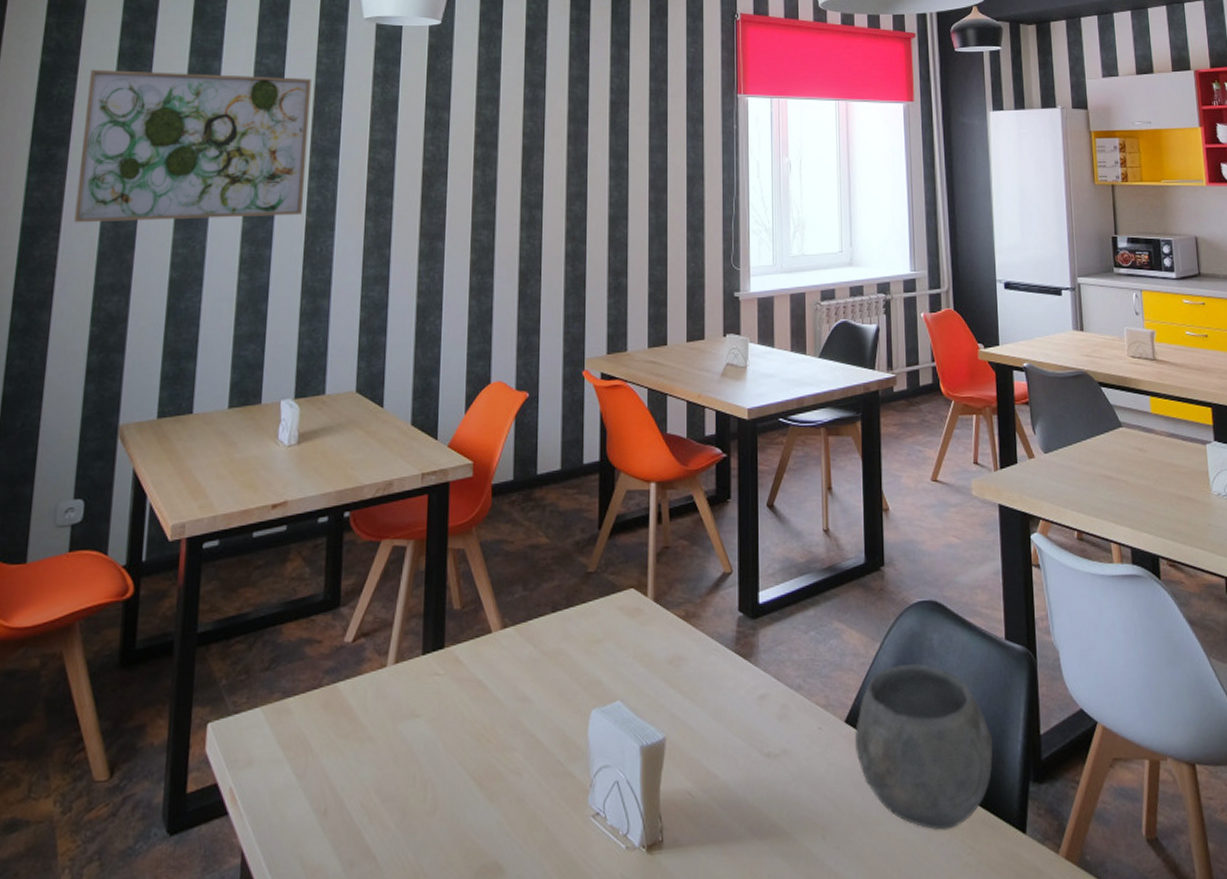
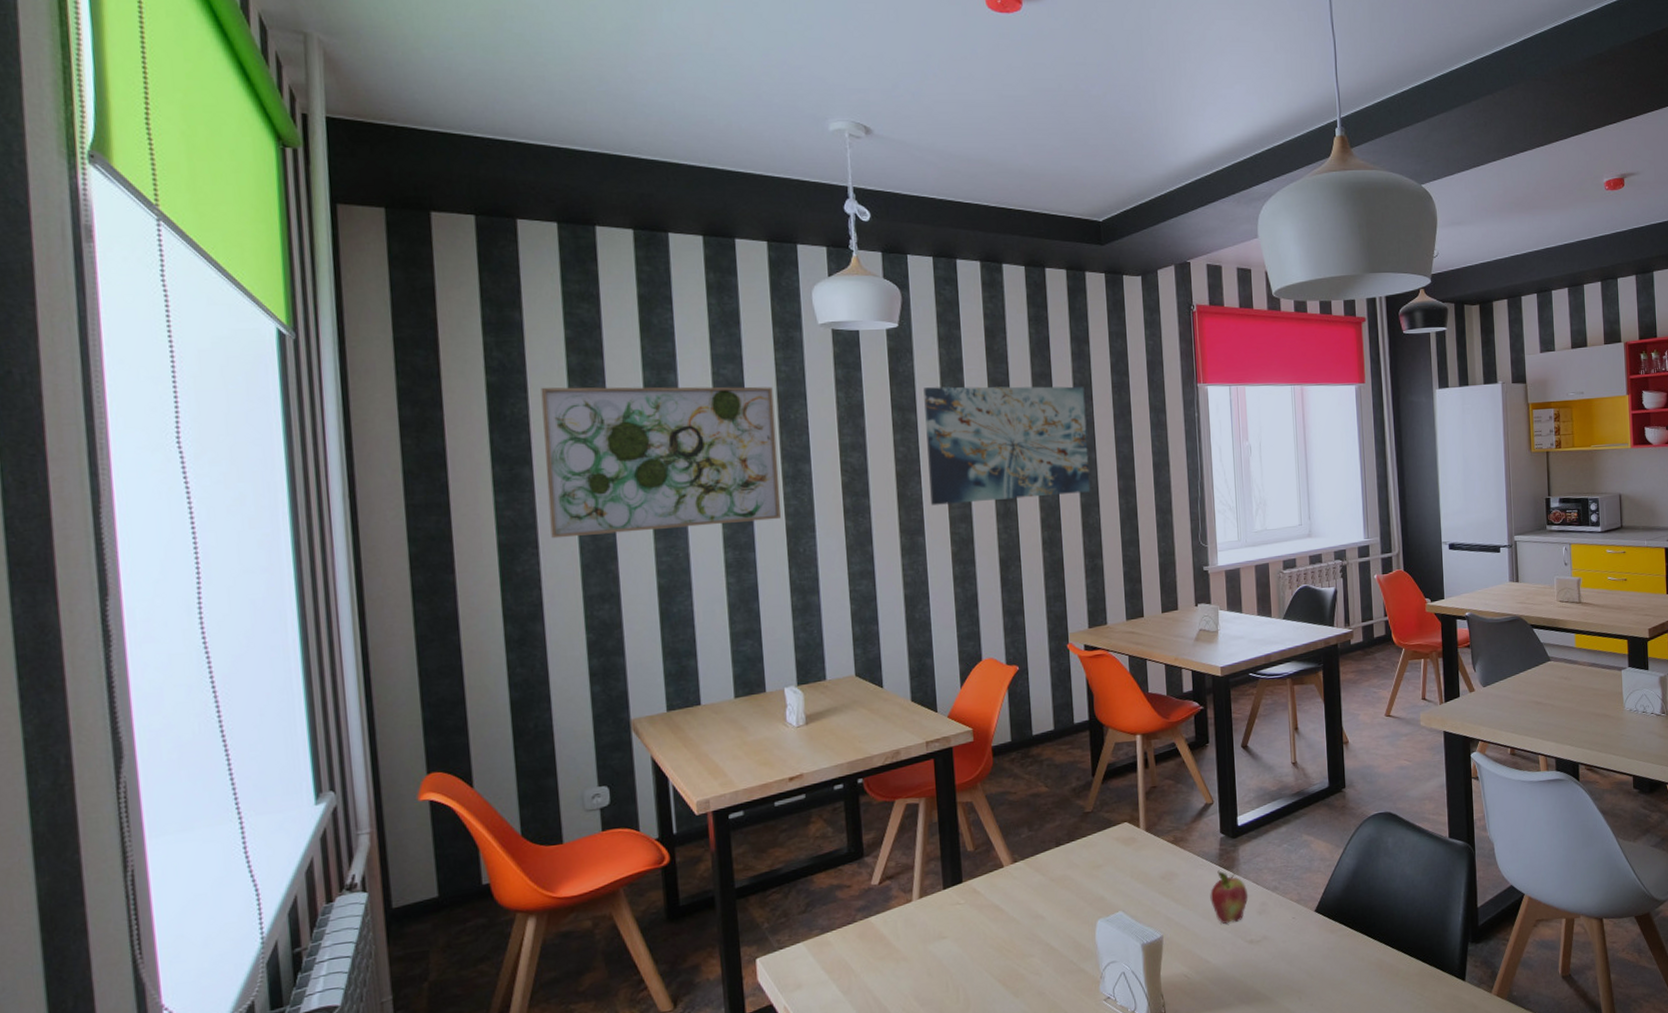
wall art: none [455,86,621,209] -> present [923,386,1091,505]
fruit: none [723,658,766,728] -> present [1210,870,1248,924]
bowl: present [855,664,993,831] -> none [1324,862,1439,985]

